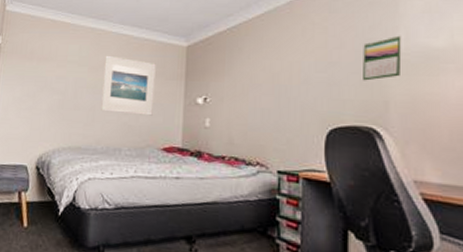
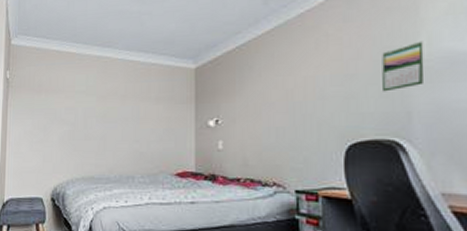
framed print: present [101,55,156,116] -> none [112,82,164,142]

